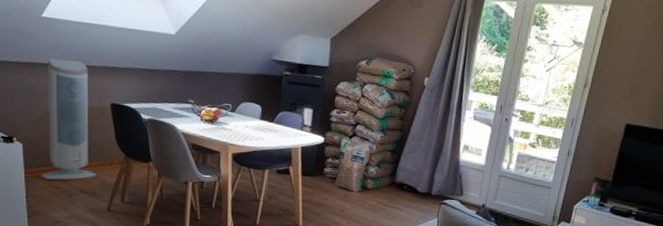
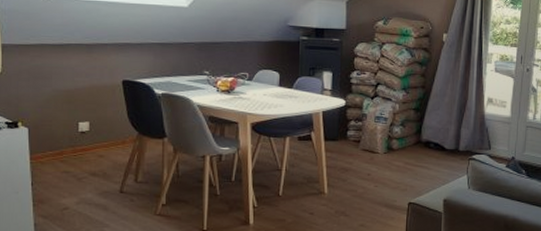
air purifier: present [41,57,97,181] -> none [48,36,108,165]

